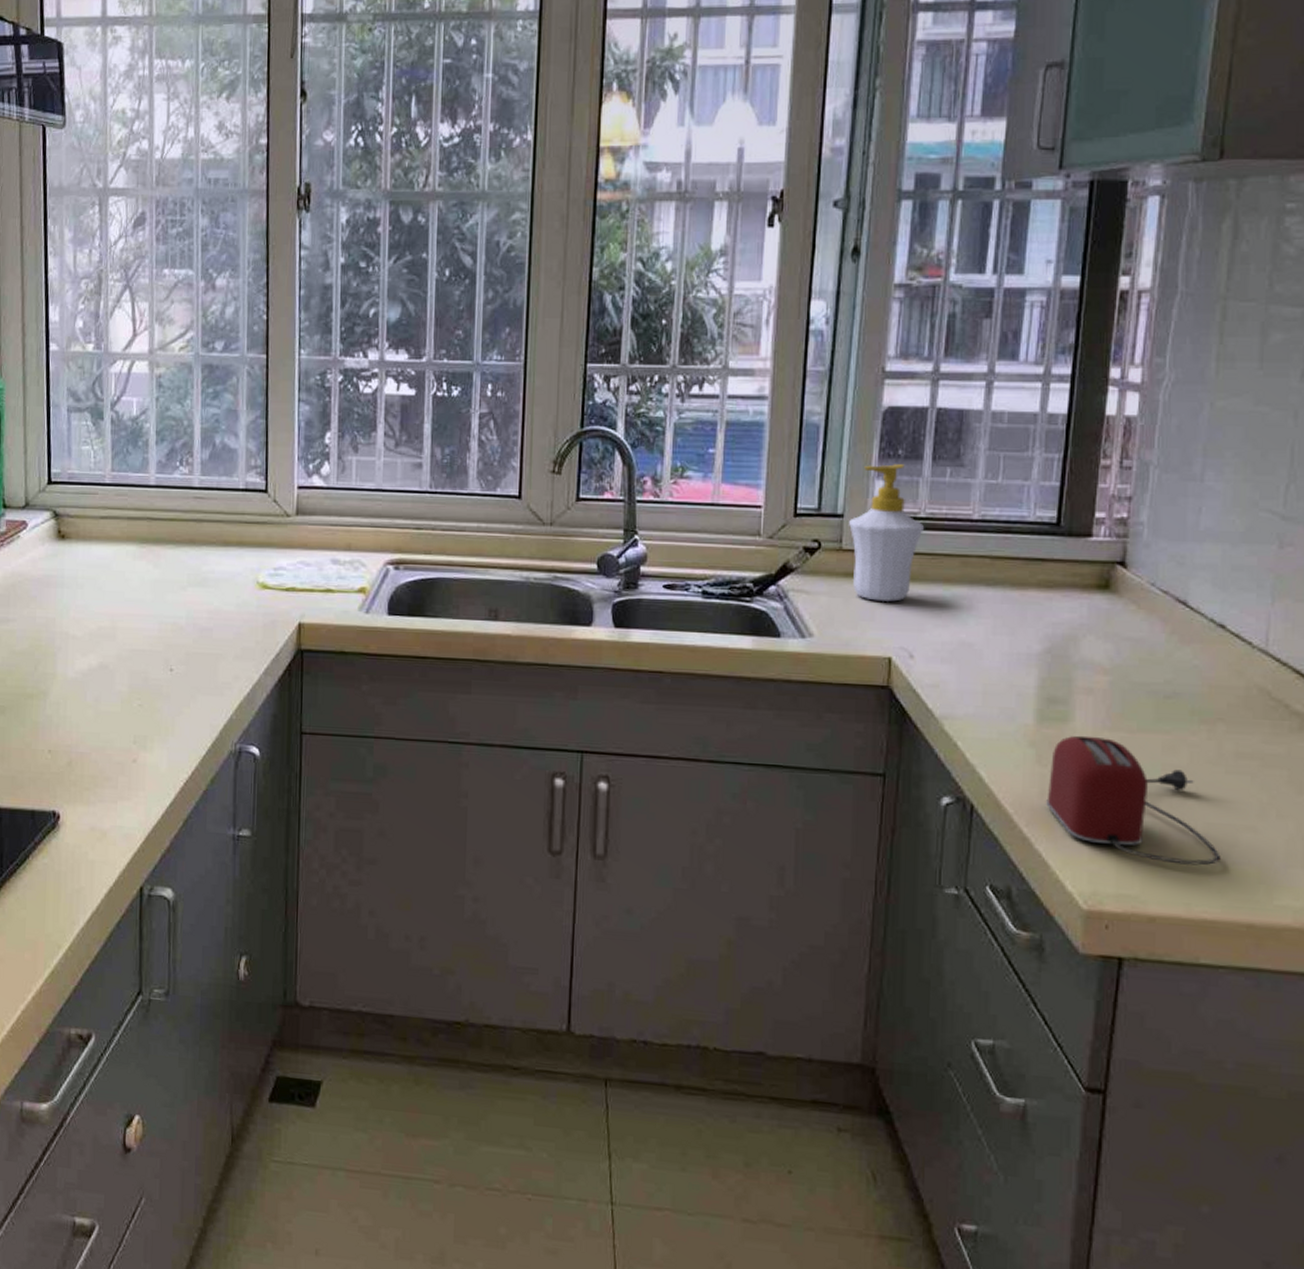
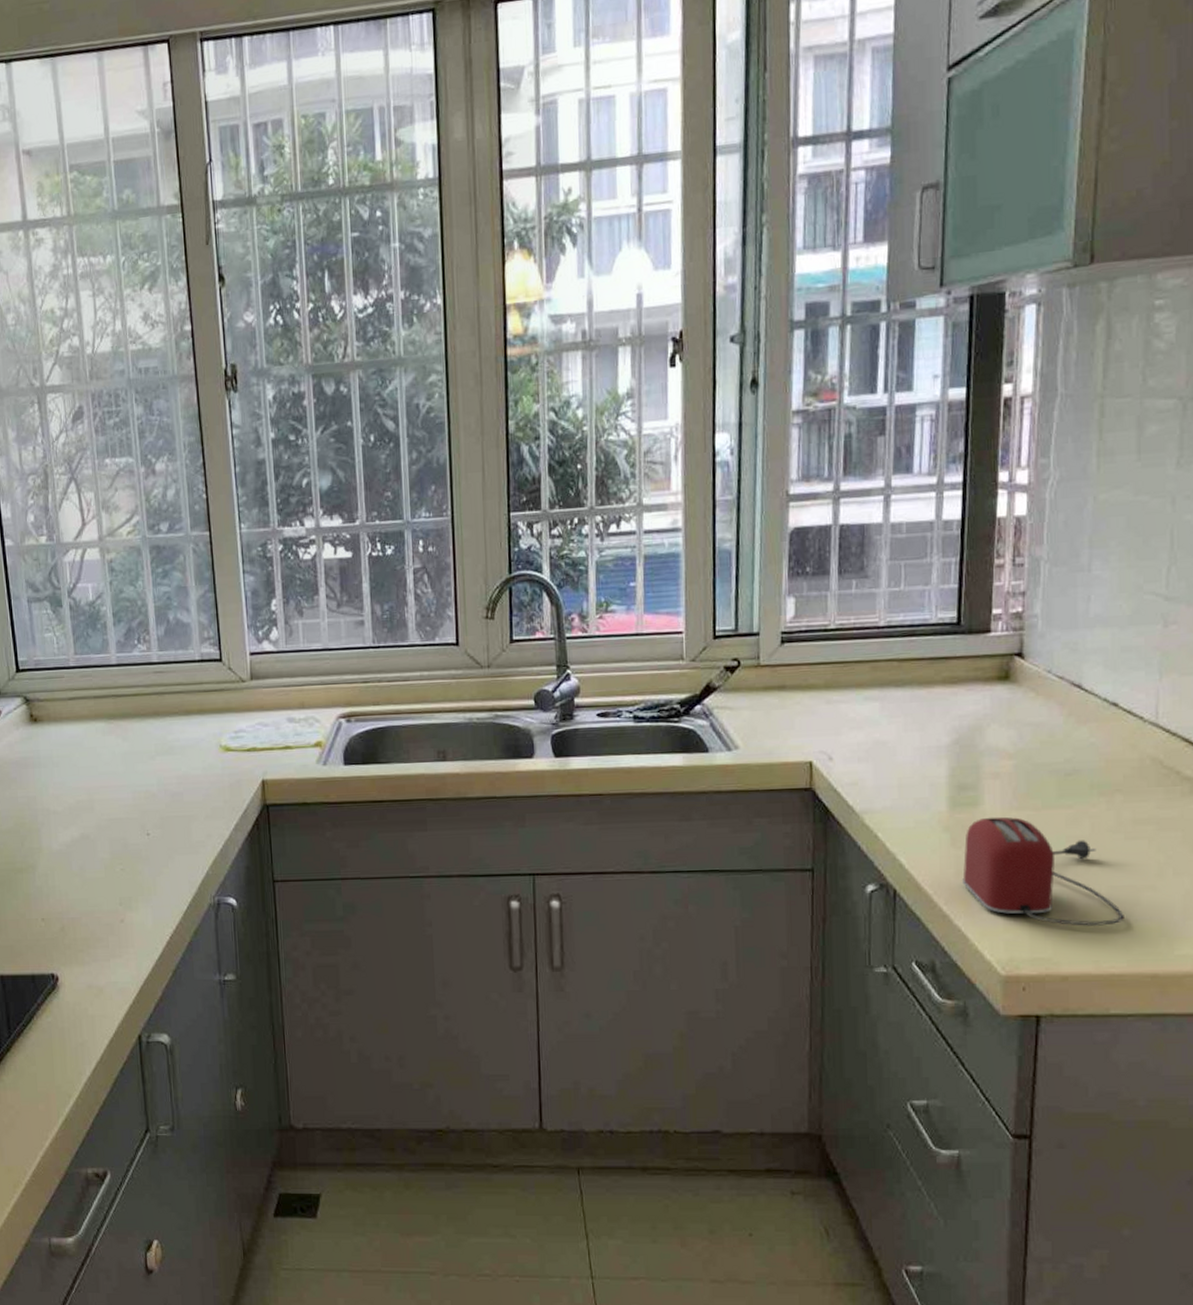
soap bottle: present [849,464,925,602] -> none [765,581,836,711]

